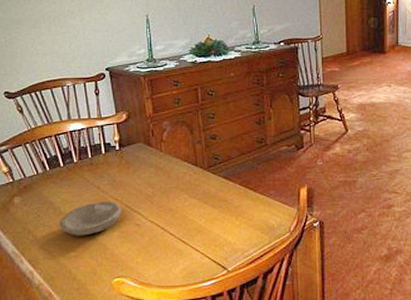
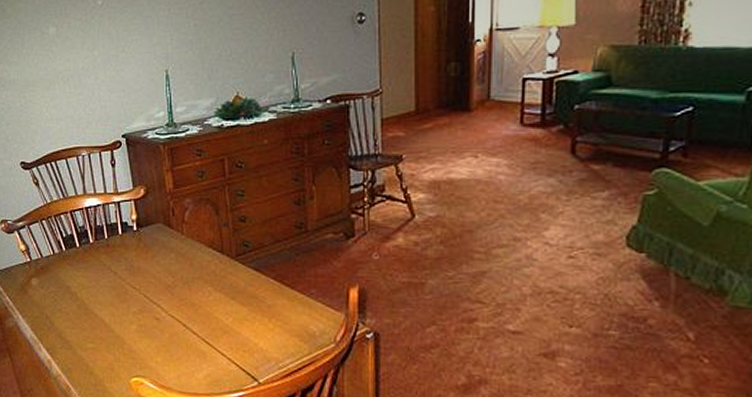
bowl: present [59,200,122,236] -> none [76,288,140,327]

